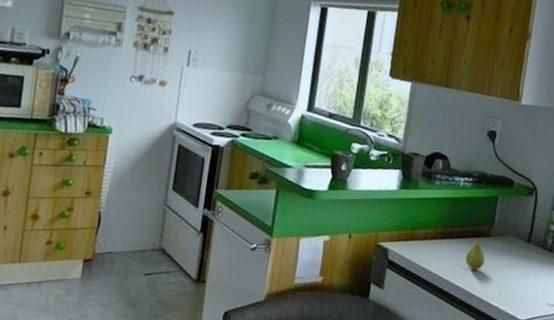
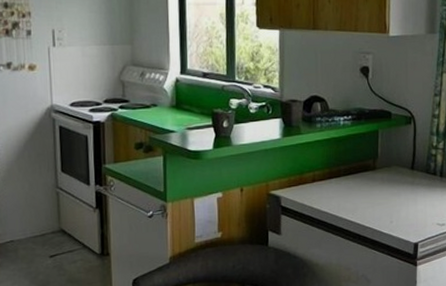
fruit: present [465,237,485,271] -> none [354,171,373,204]

